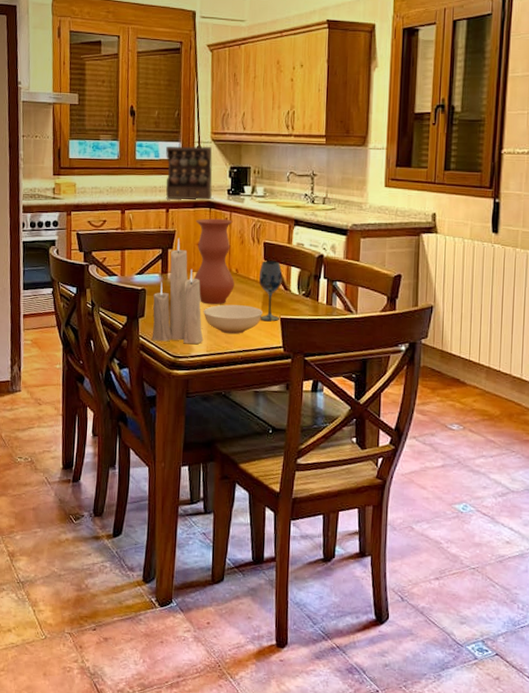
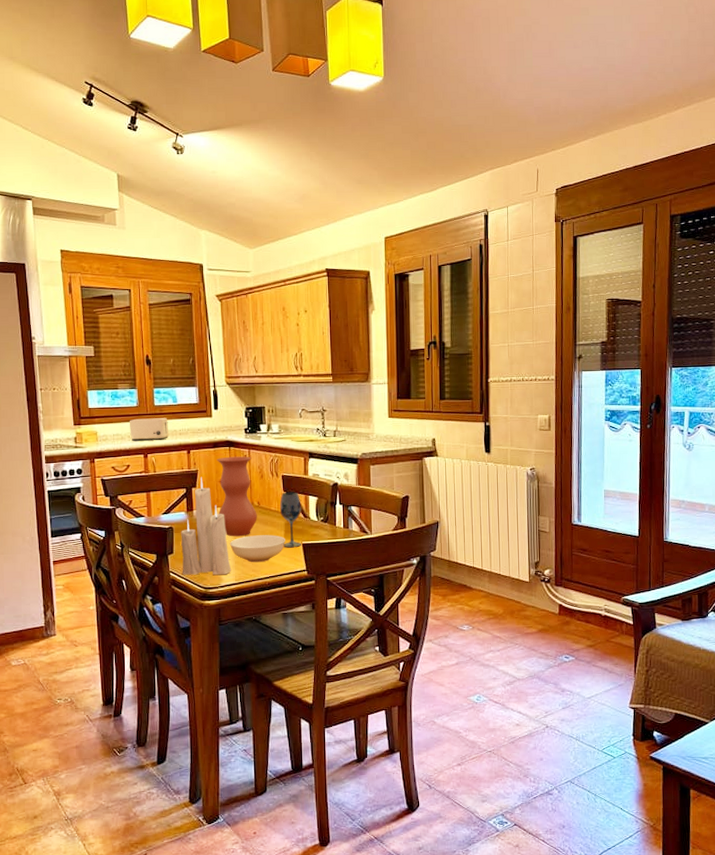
toaster: none [109,172,149,196] -> present [130,418,169,442]
spice rack: present [166,146,213,201] -> none [183,389,230,441]

